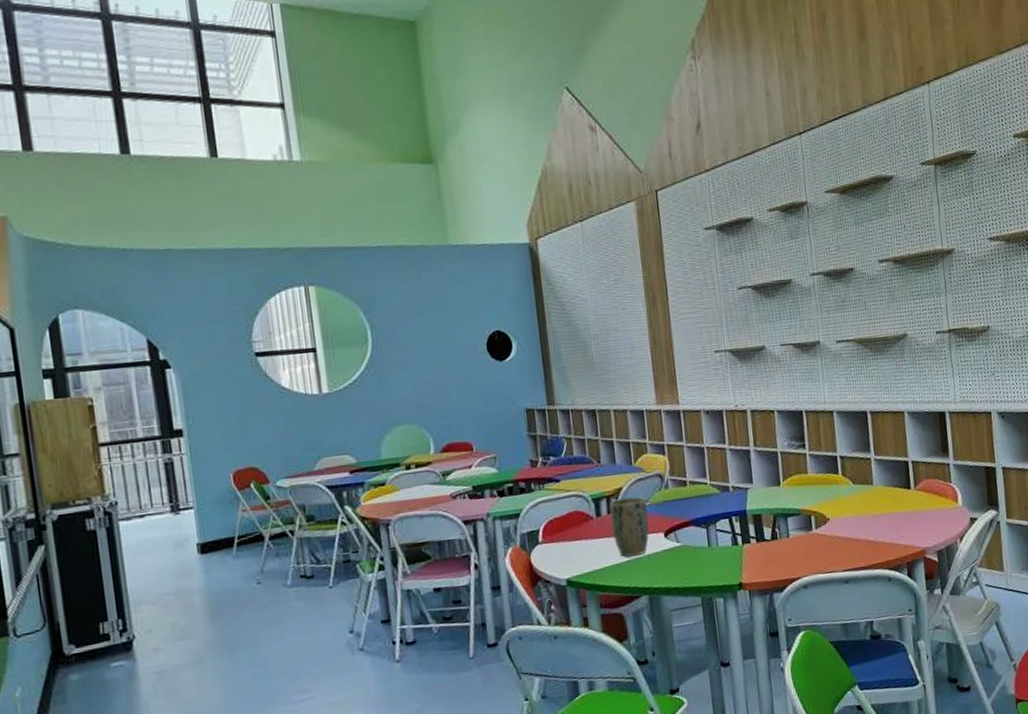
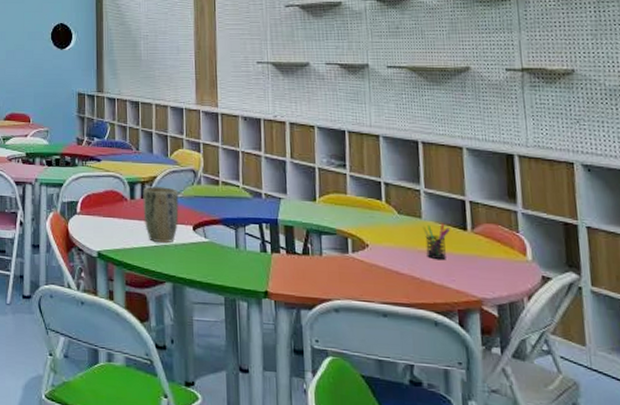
pen holder: none [873,486,897,521] -> present [422,223,450,259]

